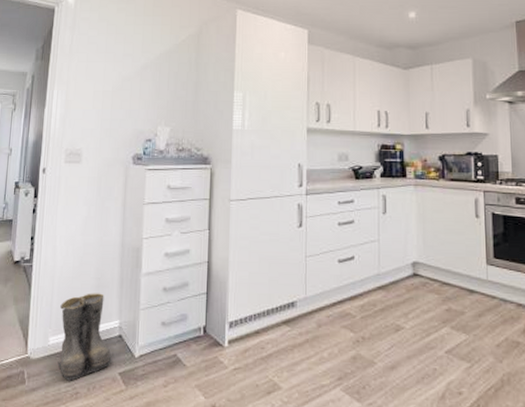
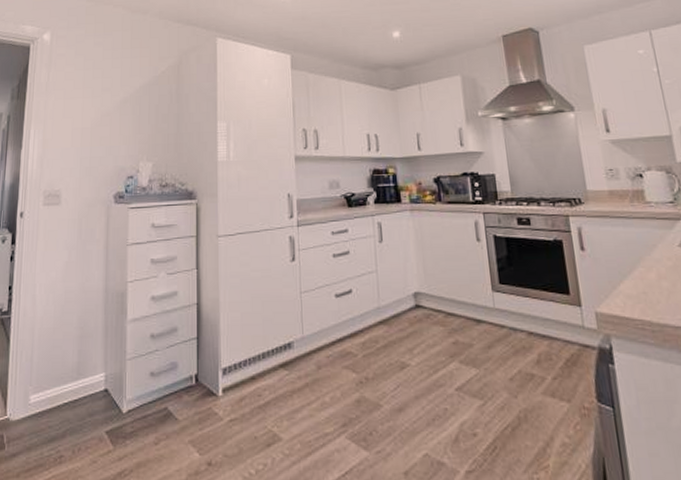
boots: present [57,293,113,381] -> none [39,344,99,443]

